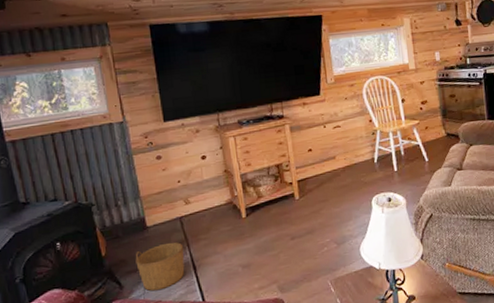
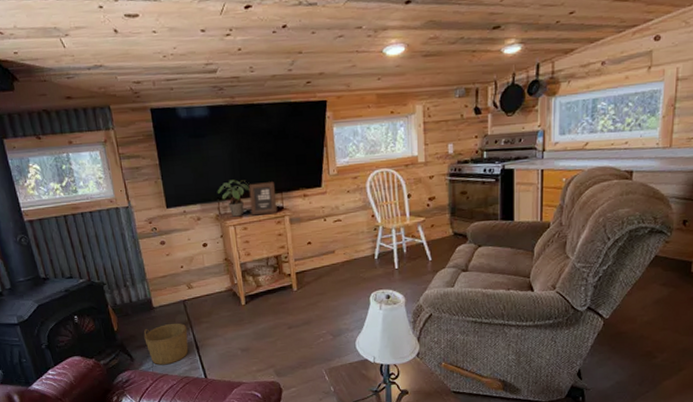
potted plant: none [216,90,250,128] -> present [217,179,250,217]
picture frame: none [248,92,278,126] -> present [248,182,278,216]

